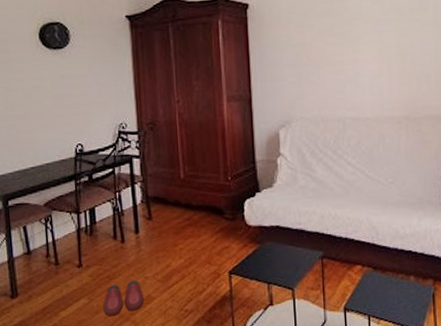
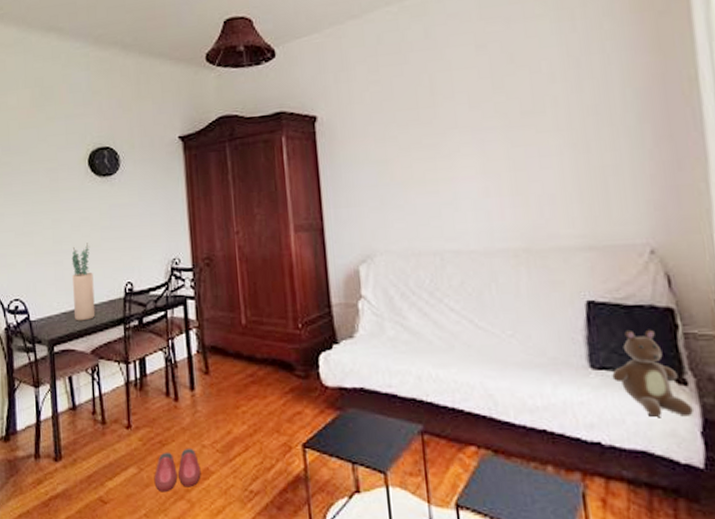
vase: none [24,109,48,179] -> present [71,243,96,321]

